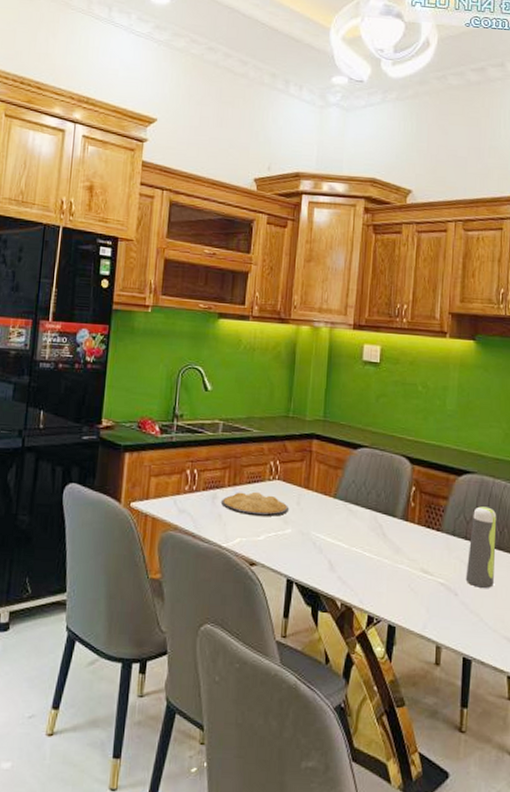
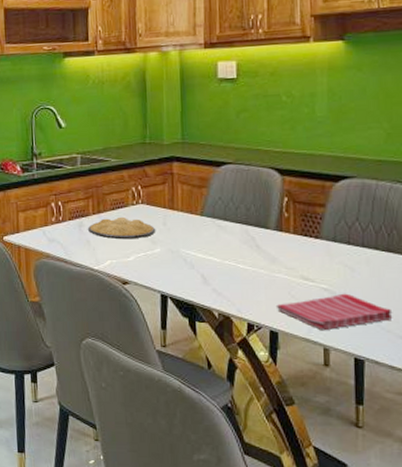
dish towel: none [395,589,499,628] -> present [275,293,393,331]
water bottle: present [465,506,497,588] -> none [351,210,385,290]

